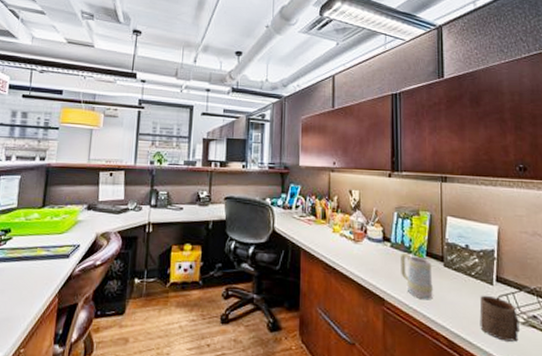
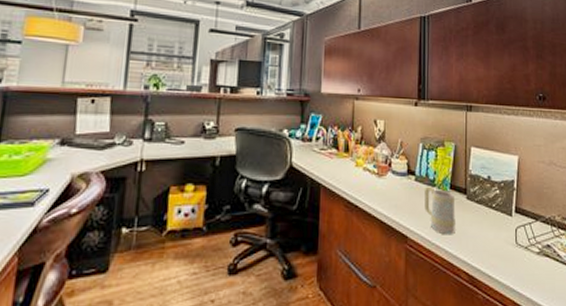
cup: present [479,295,520,342] -> none [499,227,535,272]

